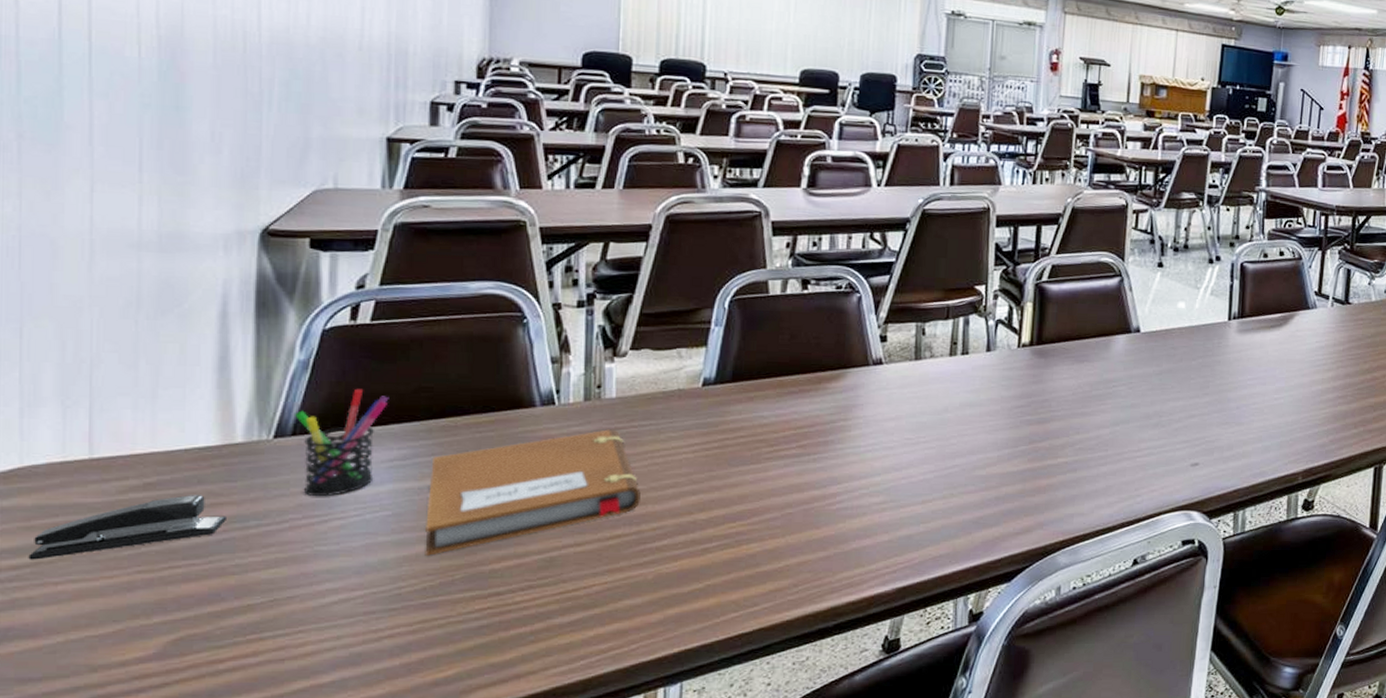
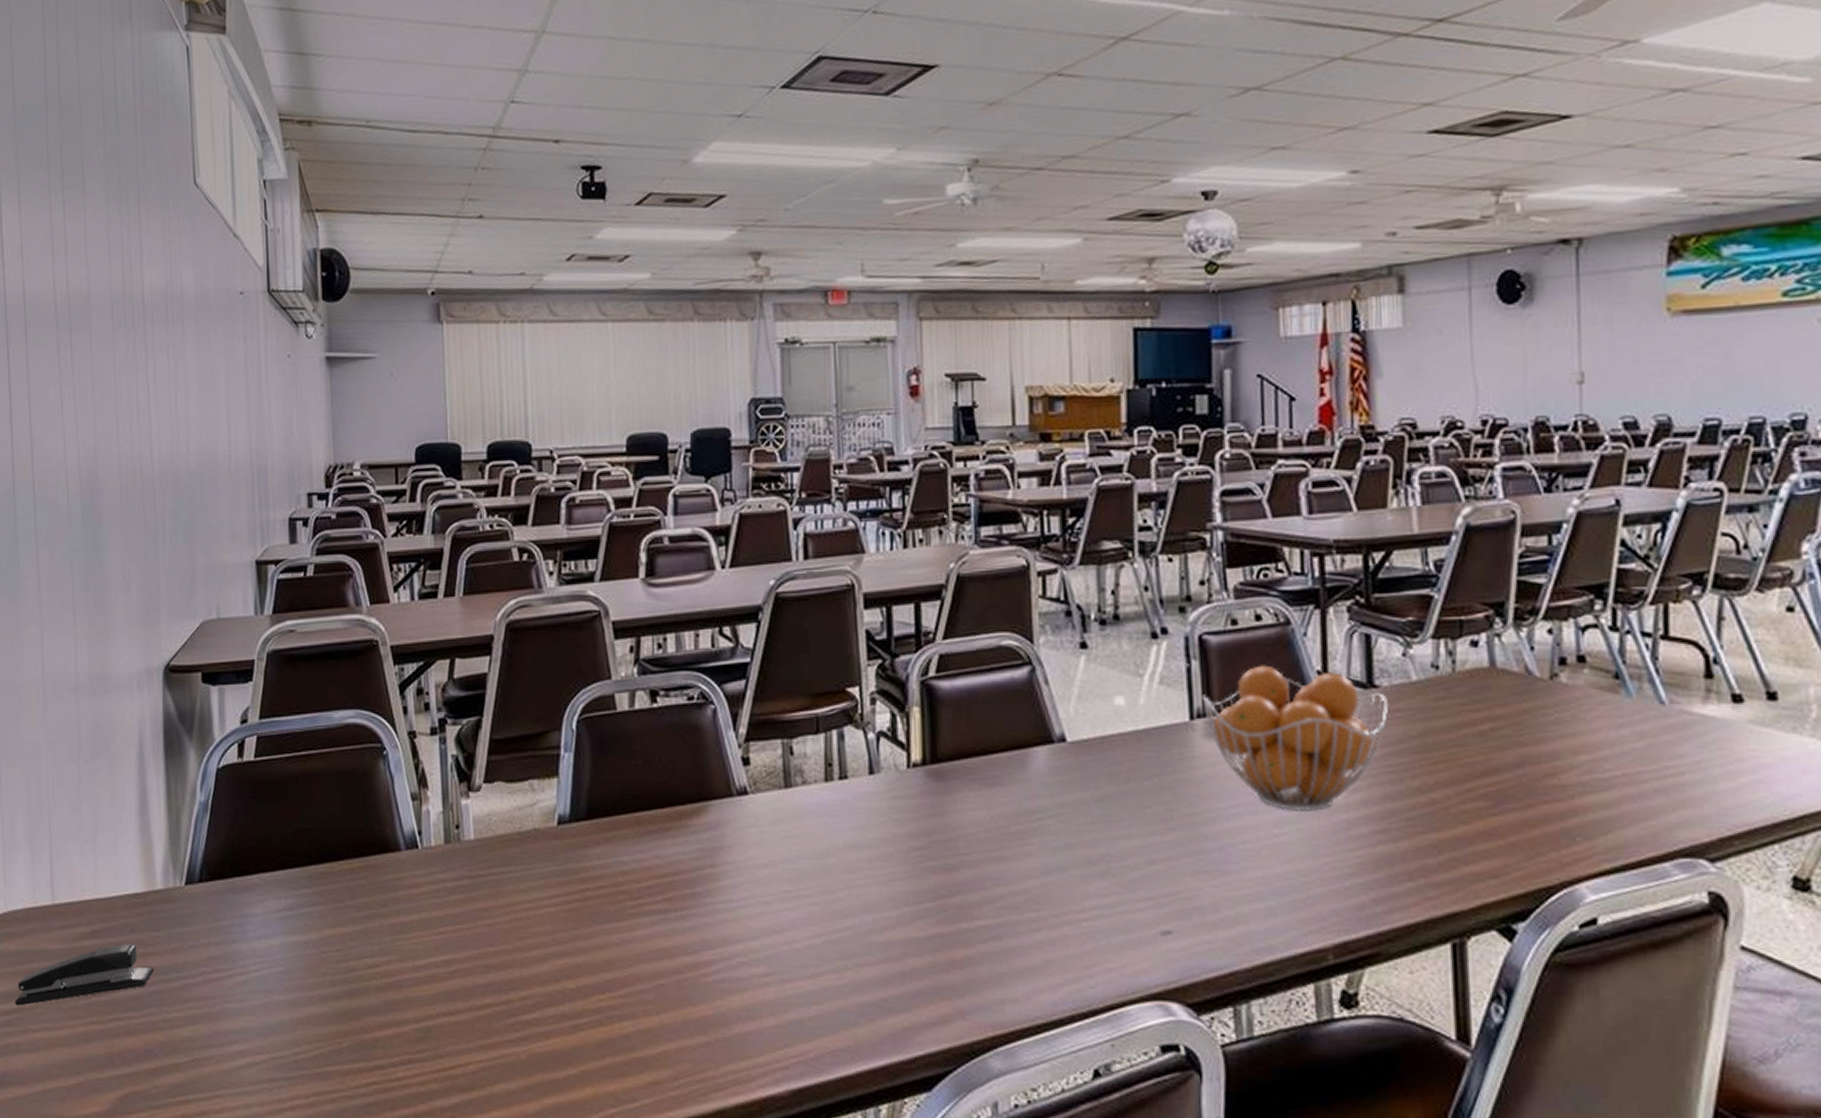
pen holder: present [294,388,389,497] -> none [199,831,275,950]
notebook: present [425,429,641,556] -> none [313,877,507,1019]
fruit basket: none [1238,285,1356,383] -> present [1202,665,1389,811]

